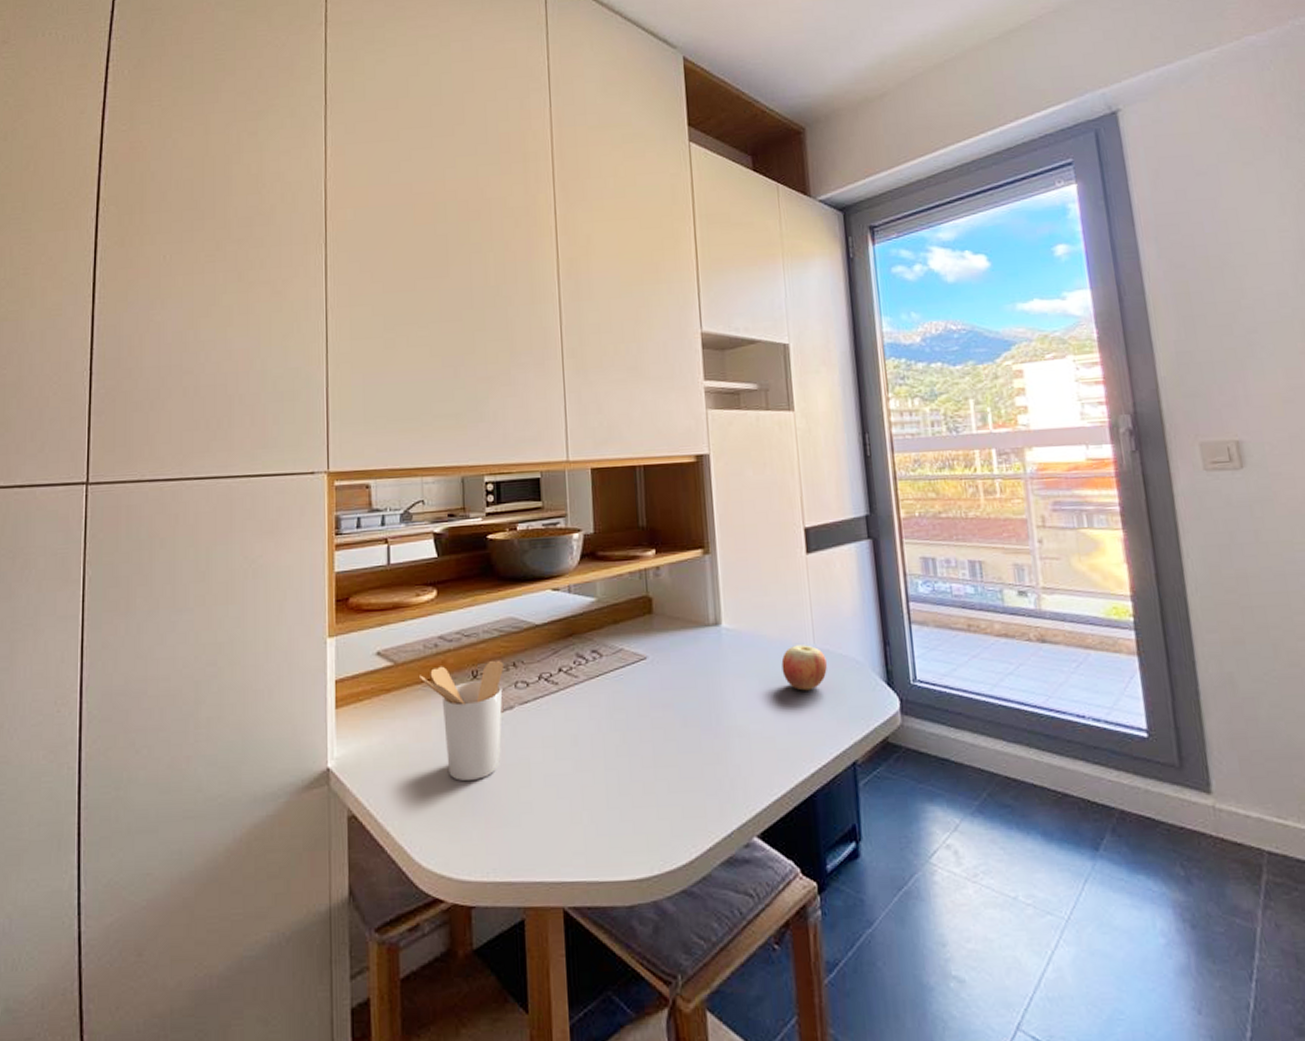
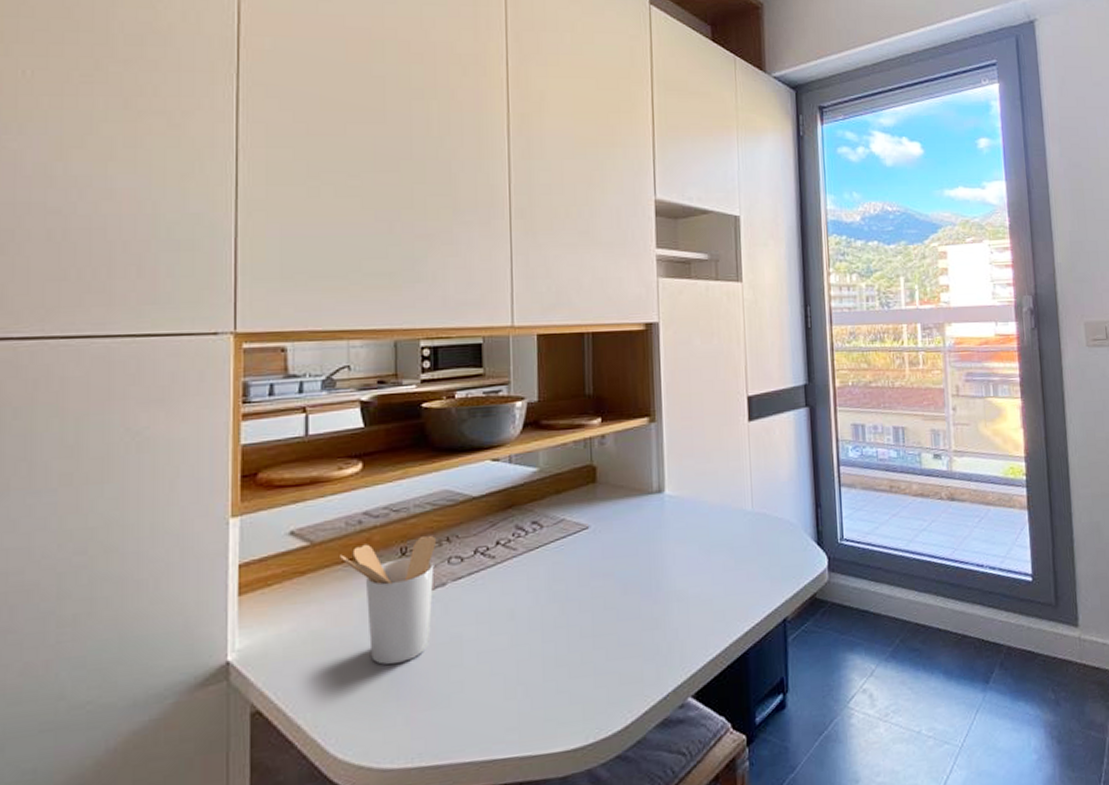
apple: present [781,645,827,691] -> none [721,509,763,554]

